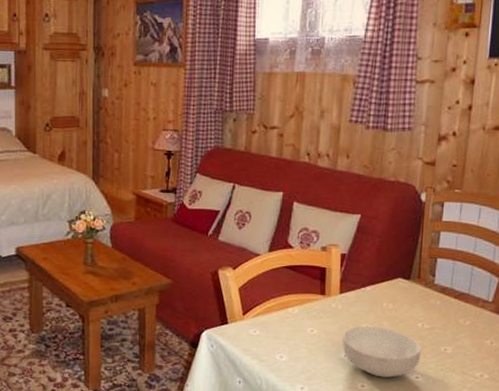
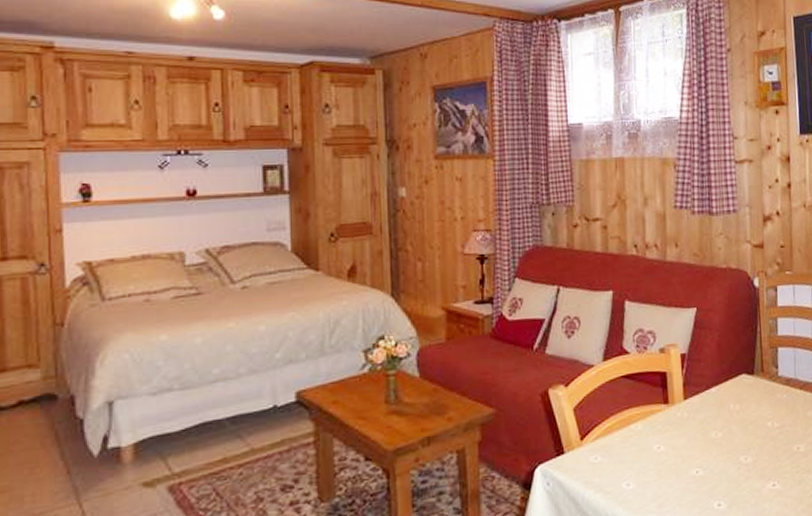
cereal bowl: present [342,325,422,378] -> none [692,432,775,492]

